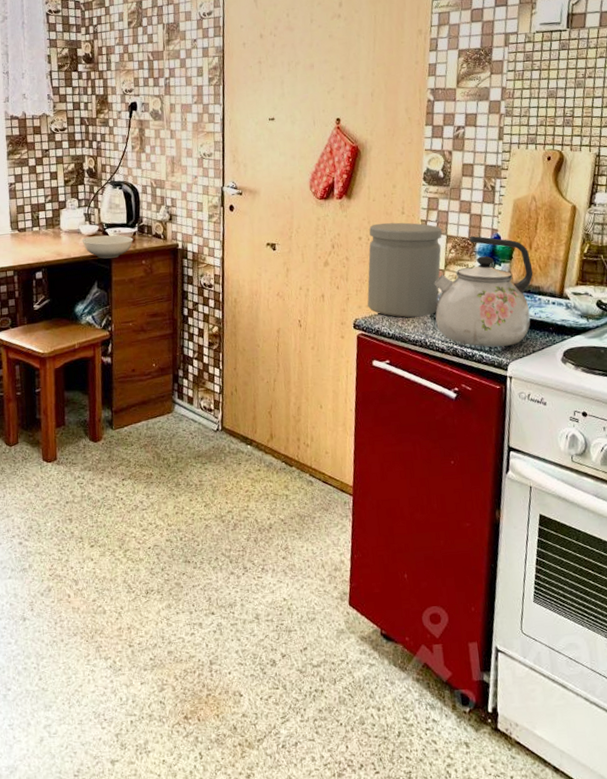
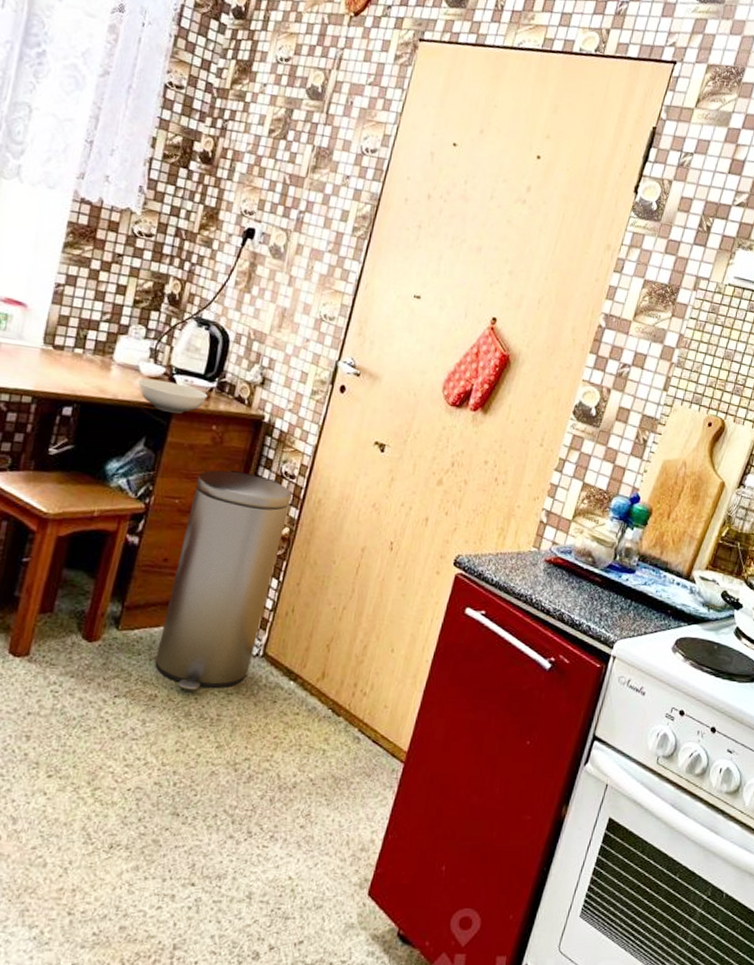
pedal bin: none [141,291,215,466] -> present [155,469,293,691]
jar: present [367,222,443,318] -> none [475,449,580,569]
kettle: present [434,235,533,348] -> none [548,489,666,622]

